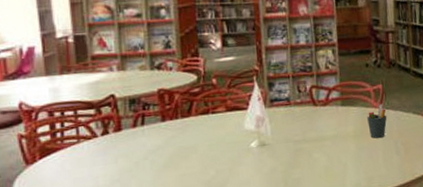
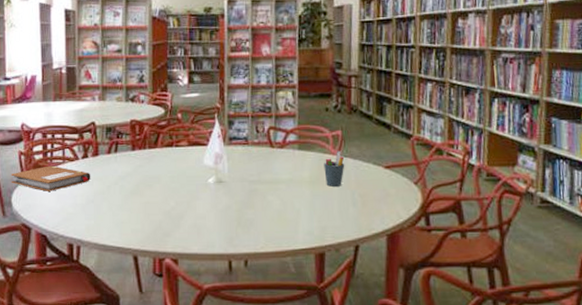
notebook: none [9,146,115,176] -> present [11,165,91,191]

